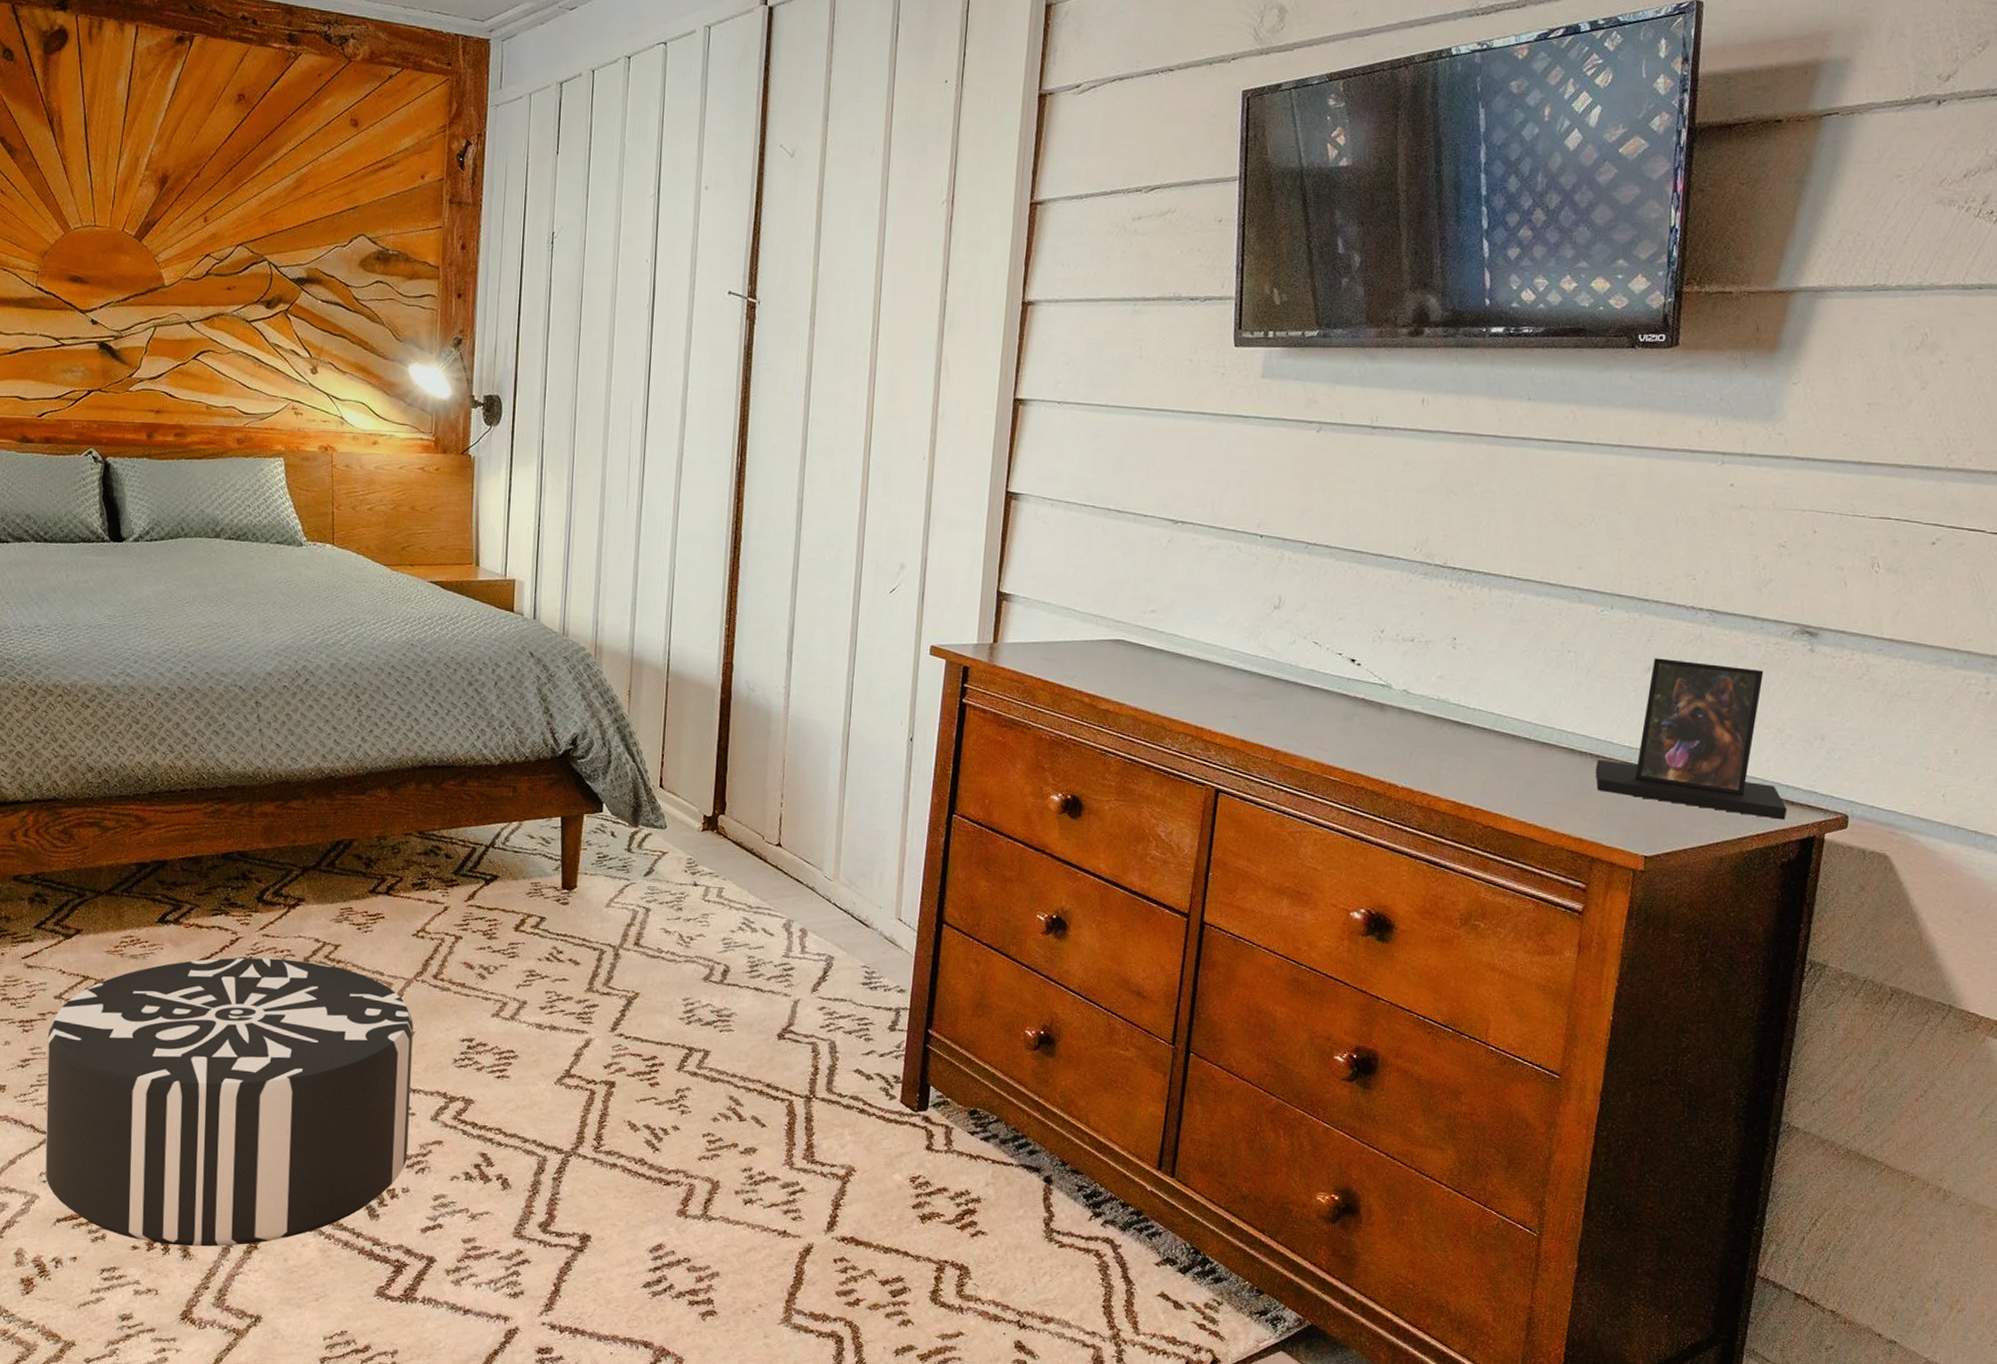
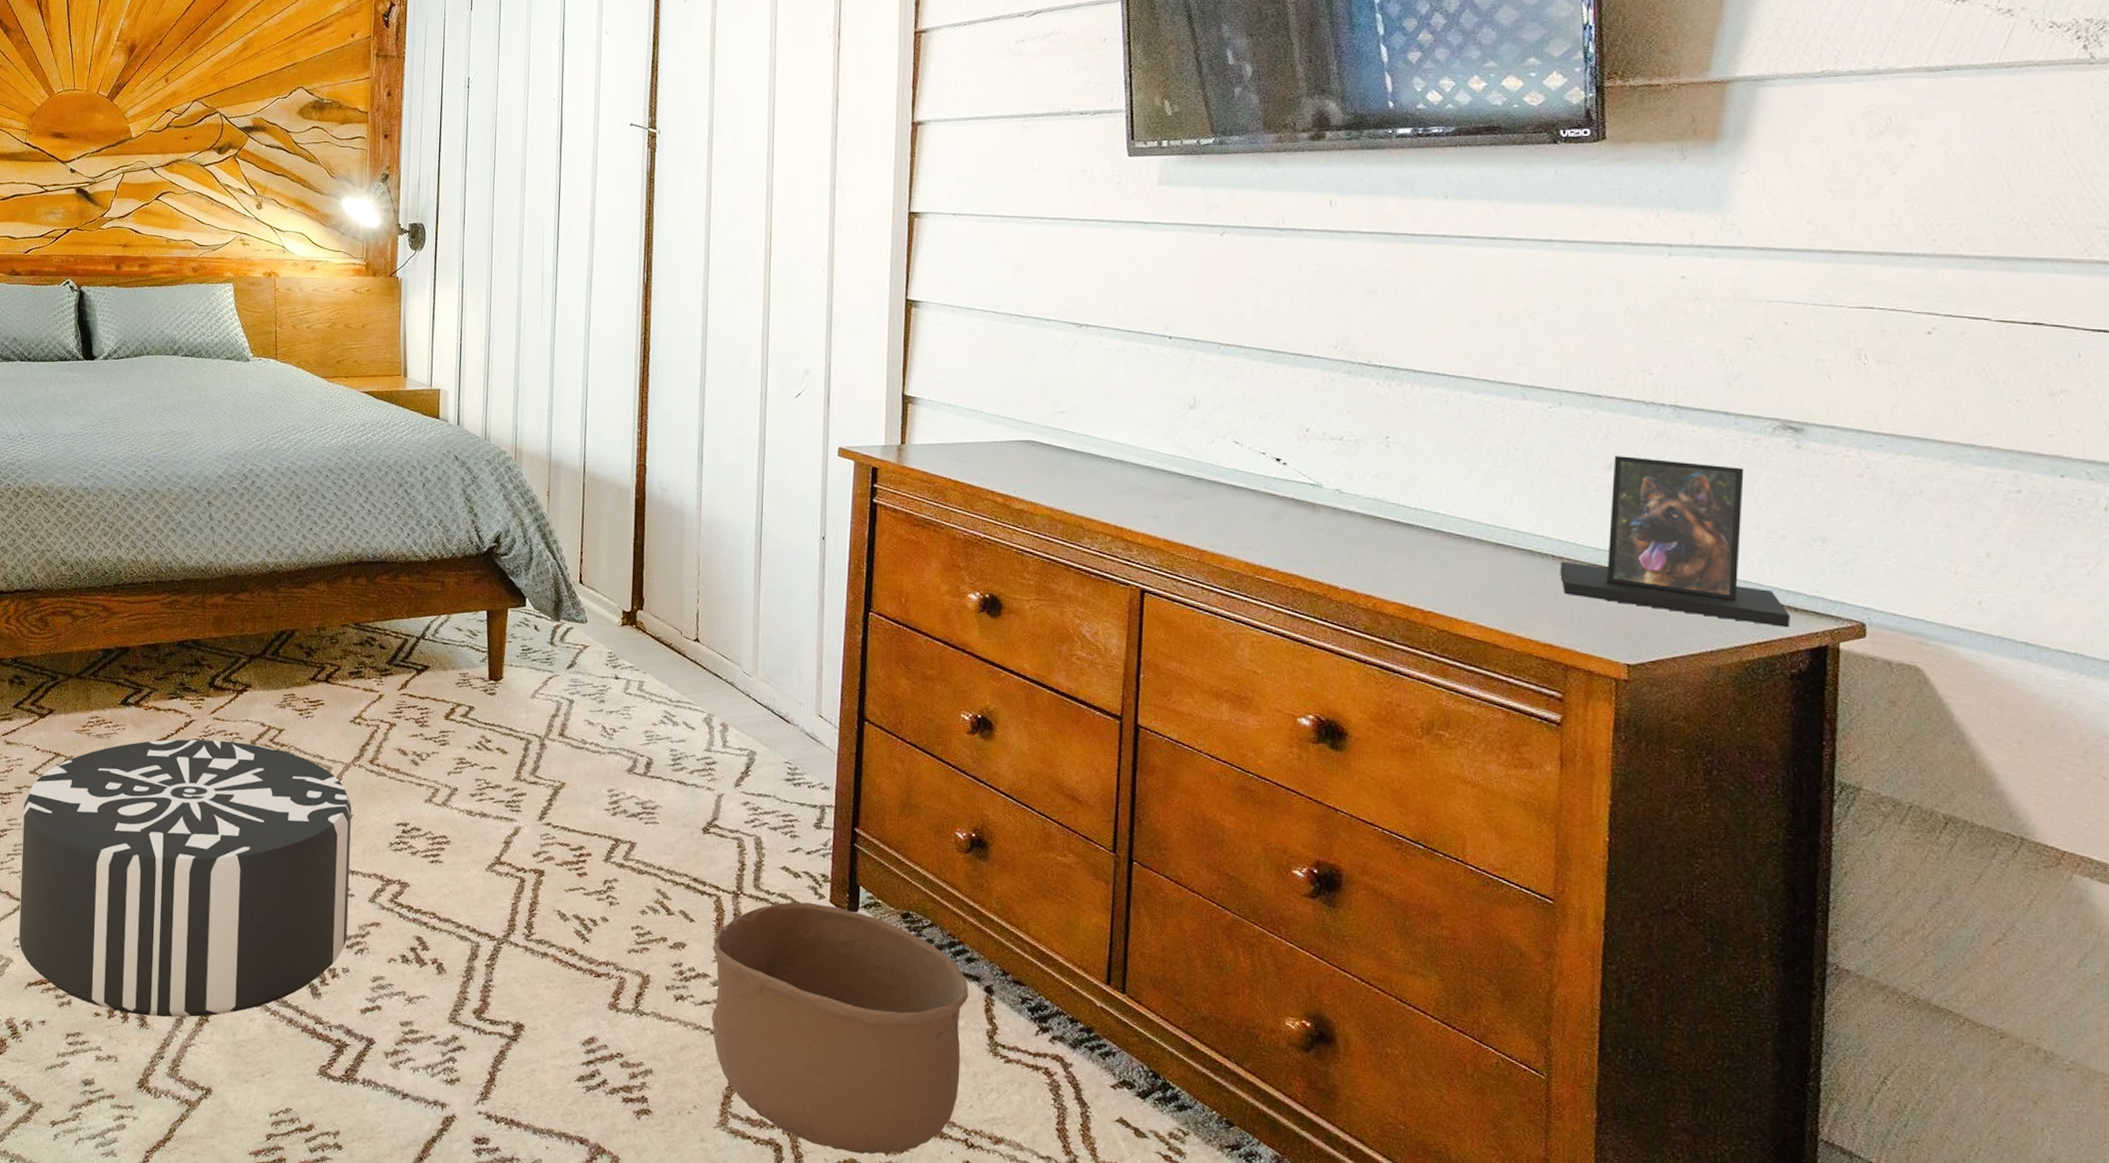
basket: none [779,1103,1029,1341] -> present [712,902,969,1155]

